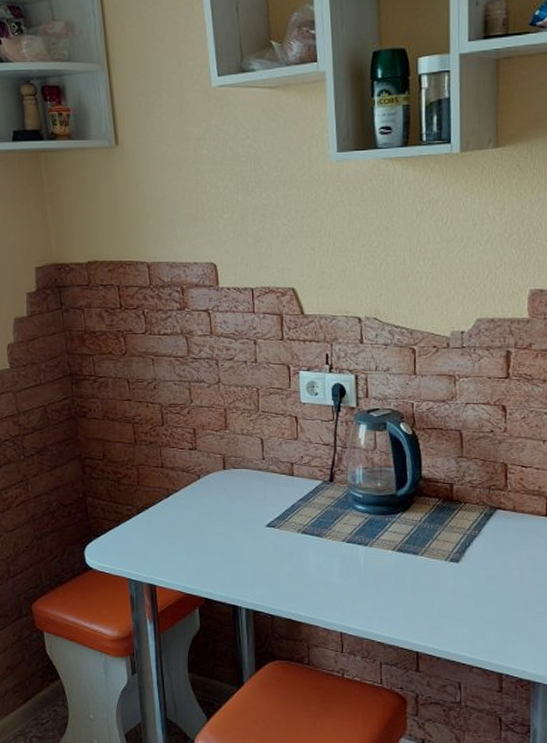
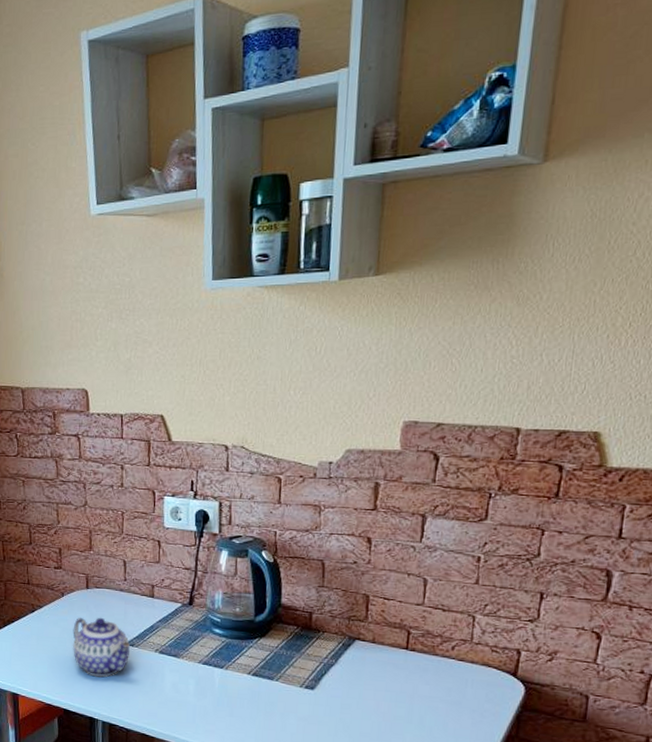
teapot: none [211,499,271,562] -> present [72,617,130,678]

